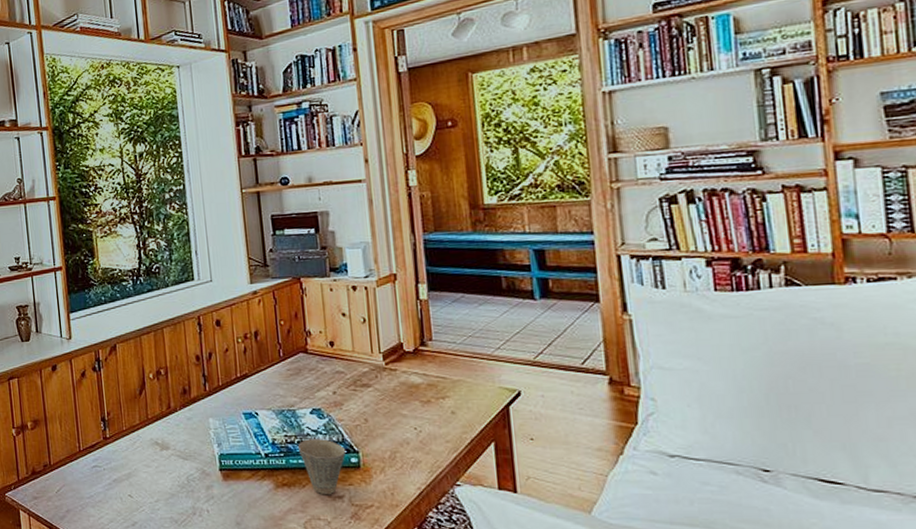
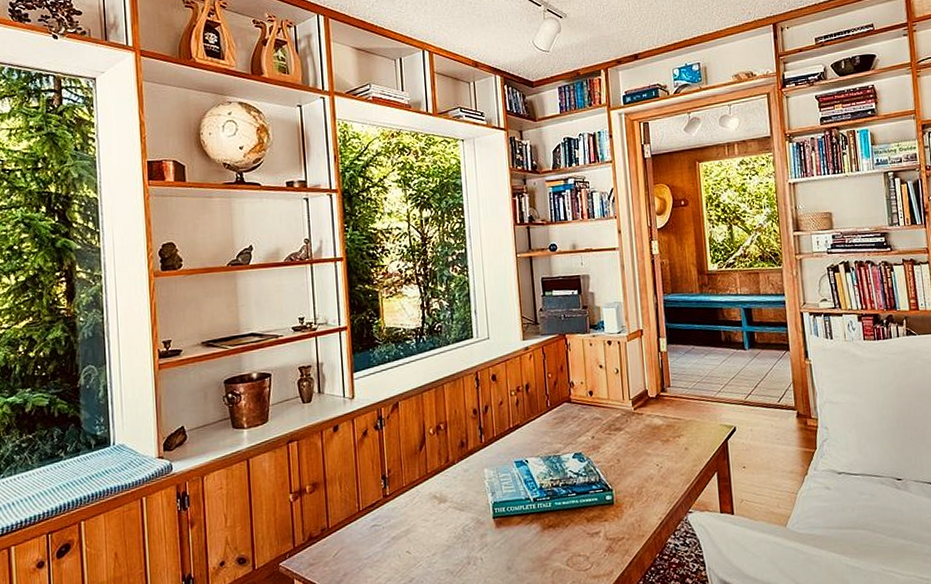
cup: present [297,439,345,495] -> none [561,480,602,533]

